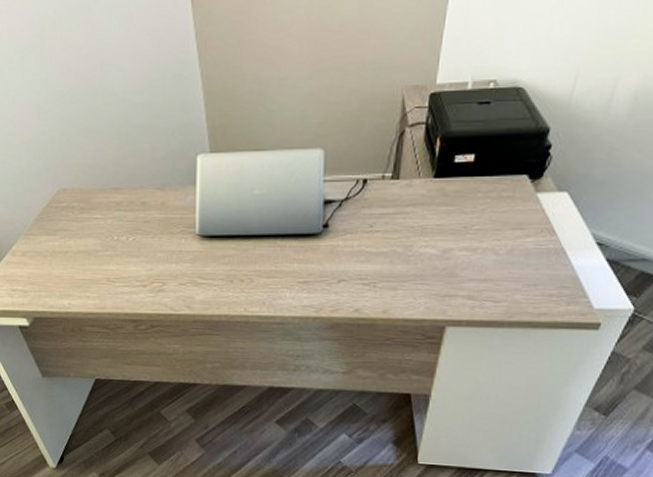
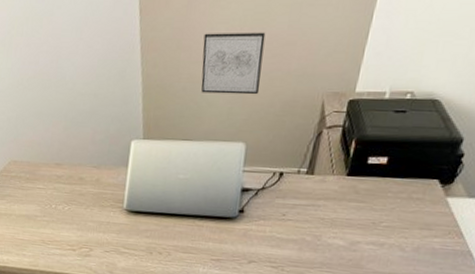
wall art: none [267,20,335,95] -> present [201,32,266,95]

